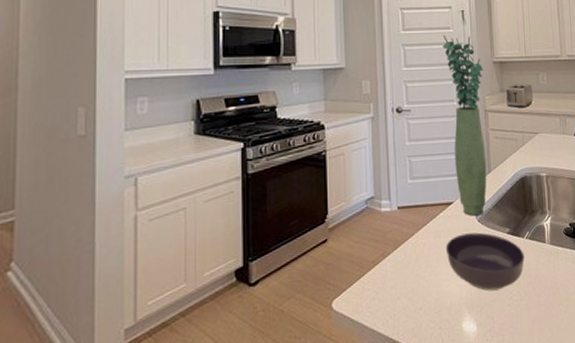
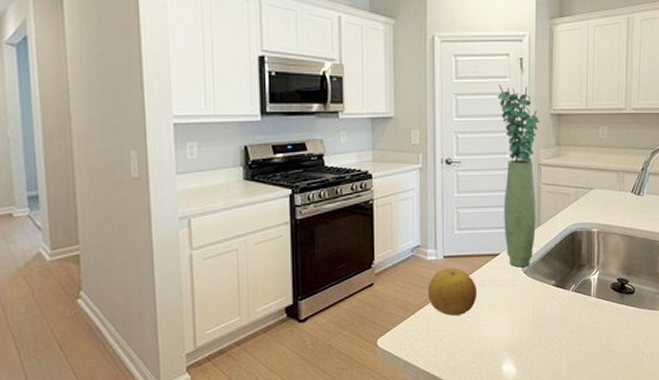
fruit: none [383,218,434,272] -> present [428,267,478,317]
bowl: present [445,232,525,292] -> none [489,283,568,338]
toaster: present [505,84,534,108] -> none [561,137,591,163]

